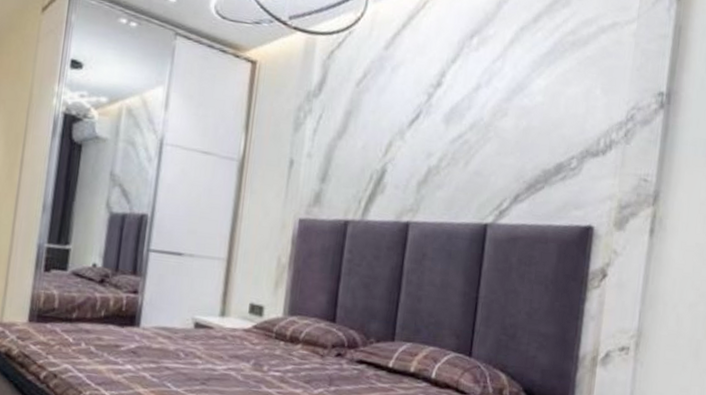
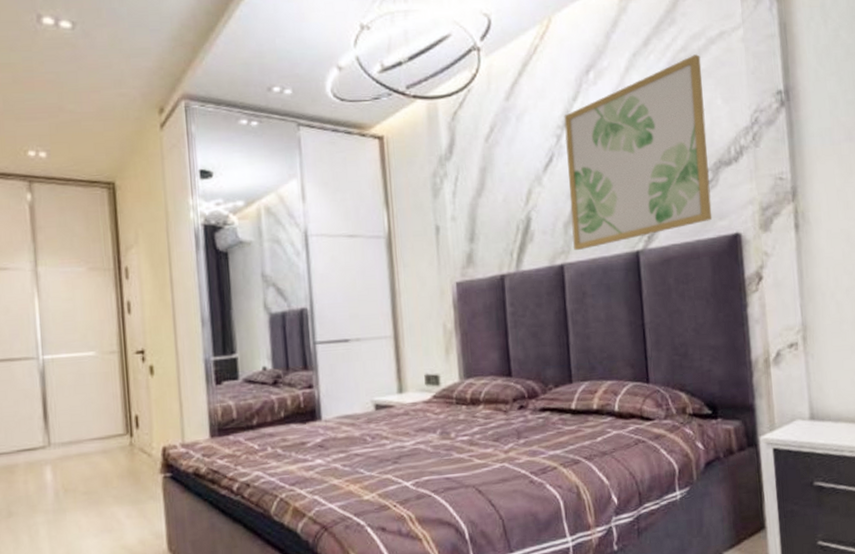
wall art: none [422,40,589,212] -> present [564,54,713,251]

